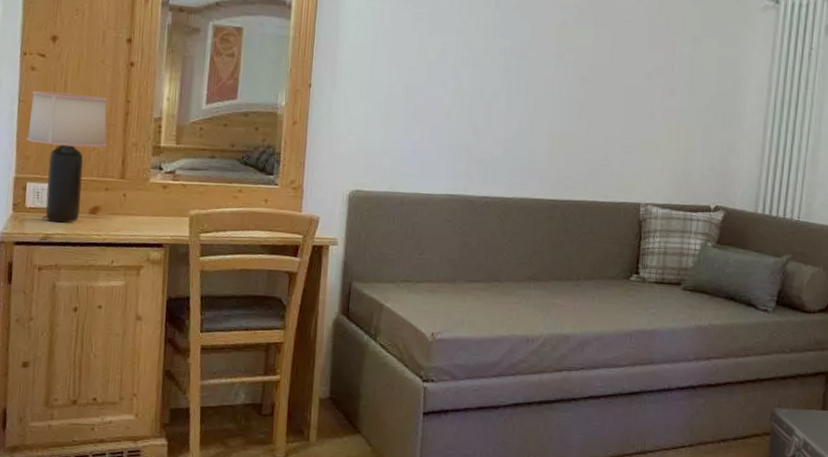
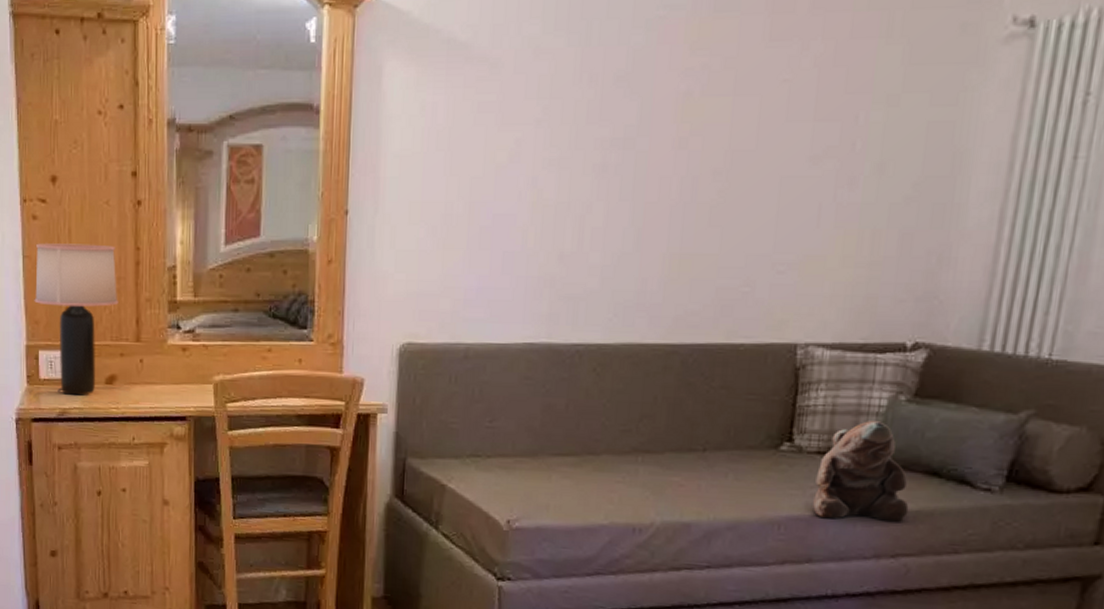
stuffed animal: none [653,260,716,335] -> present [813,421,909,523]

